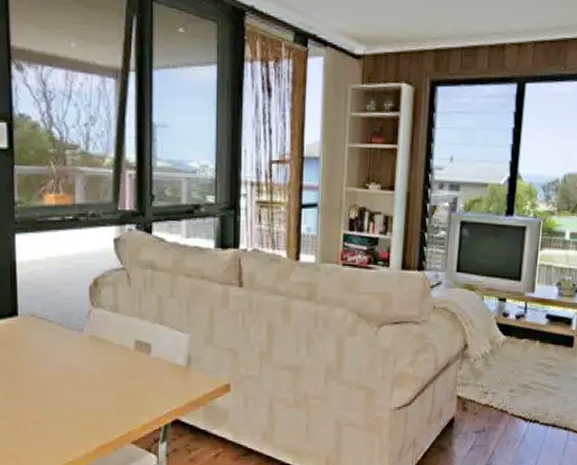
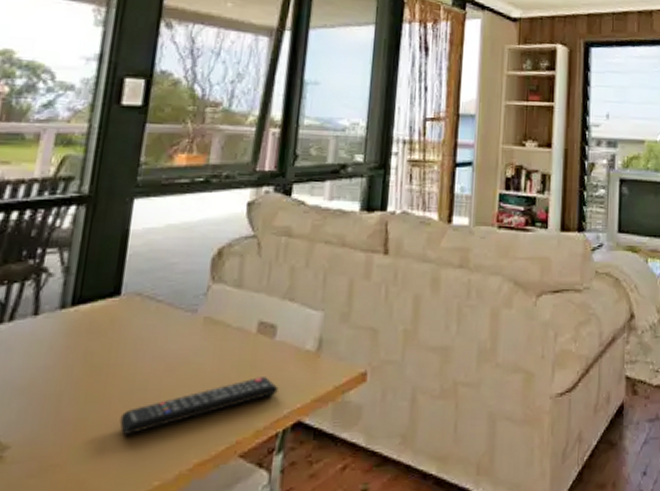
remote control: none [34,384,157,424] -> present [119,377,278,436]

